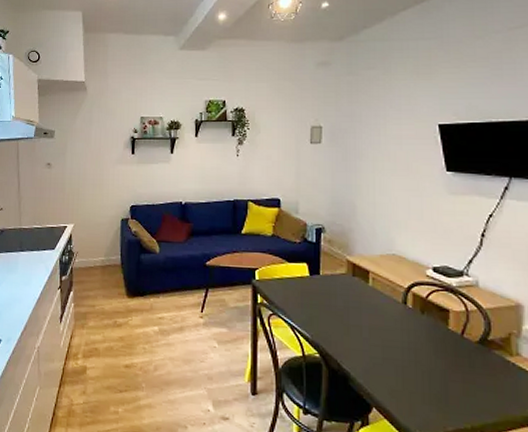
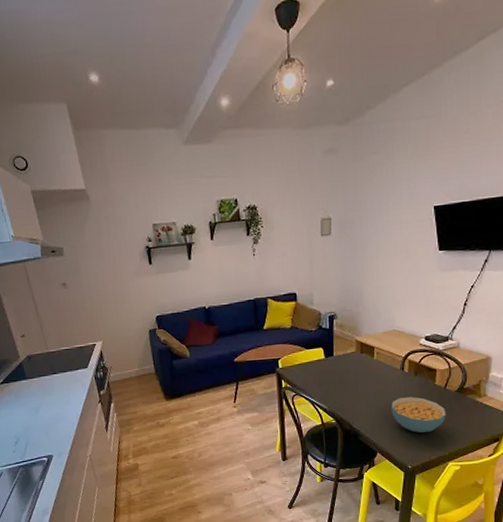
cereal bowl: none [391,339,465,392] -> present [392,397,446,433]

